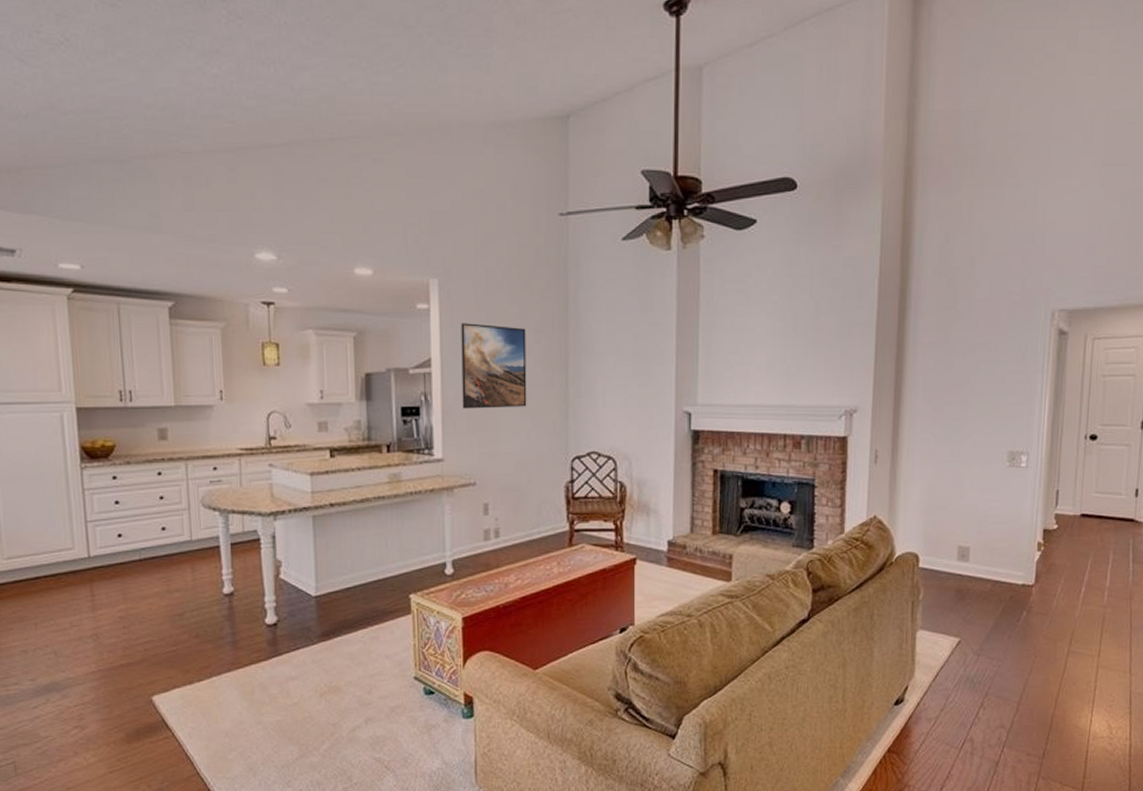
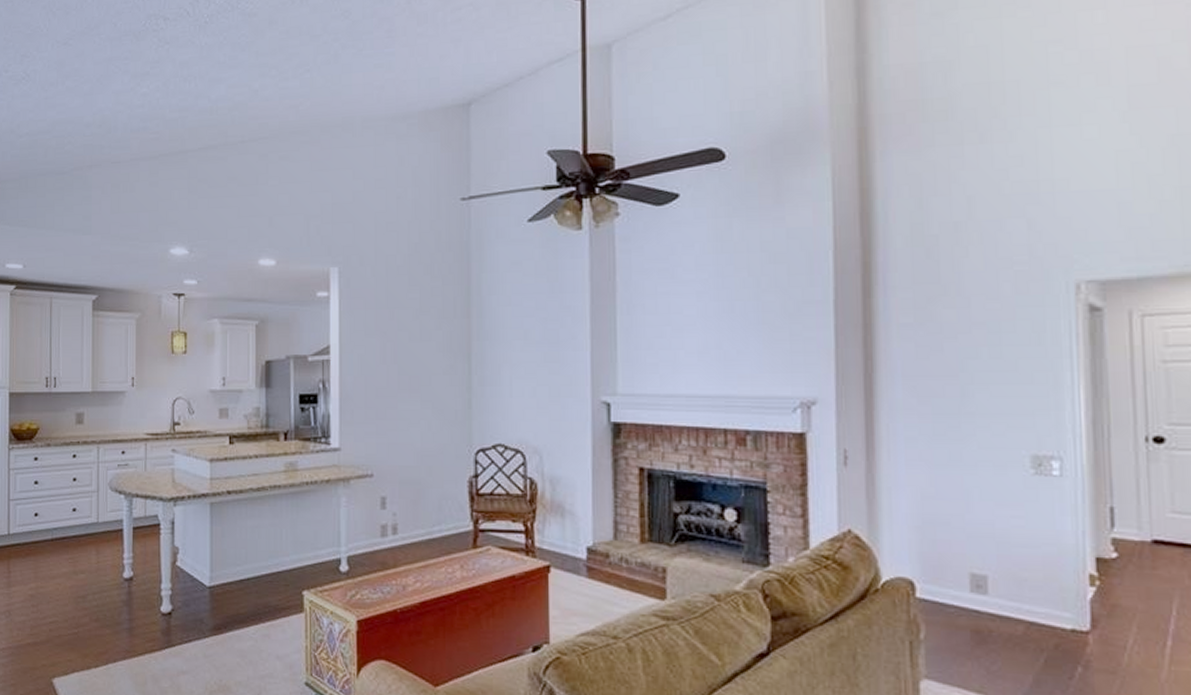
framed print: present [461,323,527,409] -> none [360,310,427,397]

